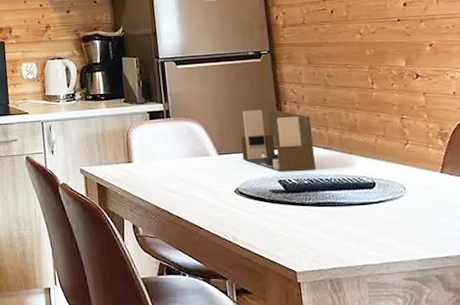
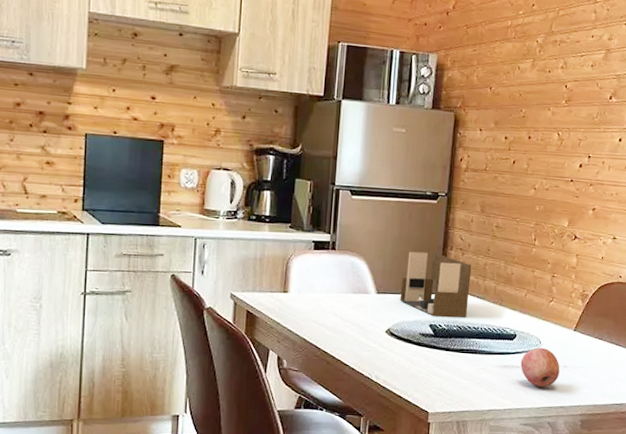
fruit: none [386,194,436,237] -> present [520,347,560,387]

